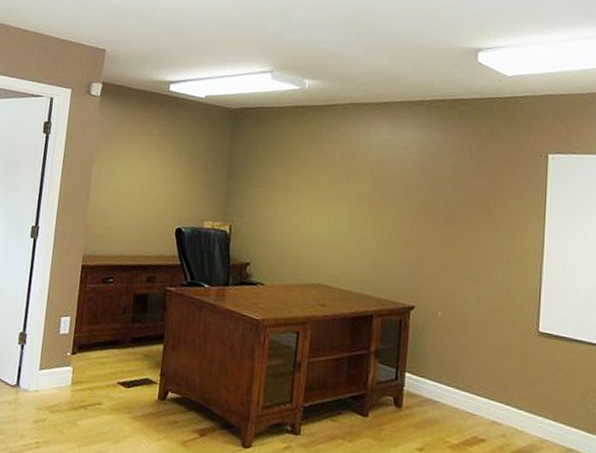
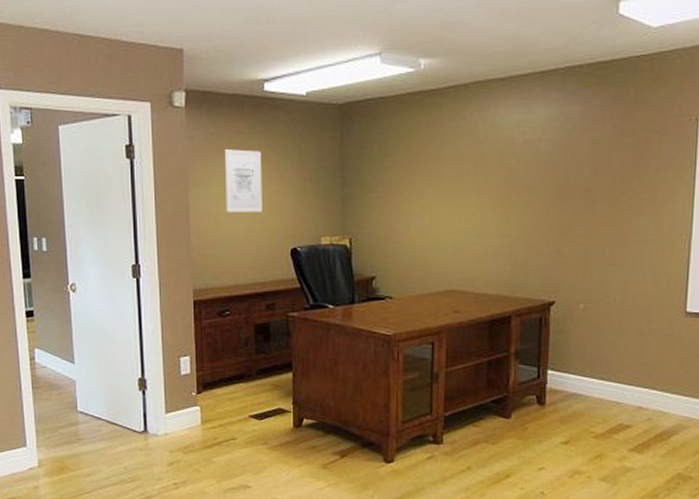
wall art: none [123,135,161,193] -> present [224,149,262,213]

